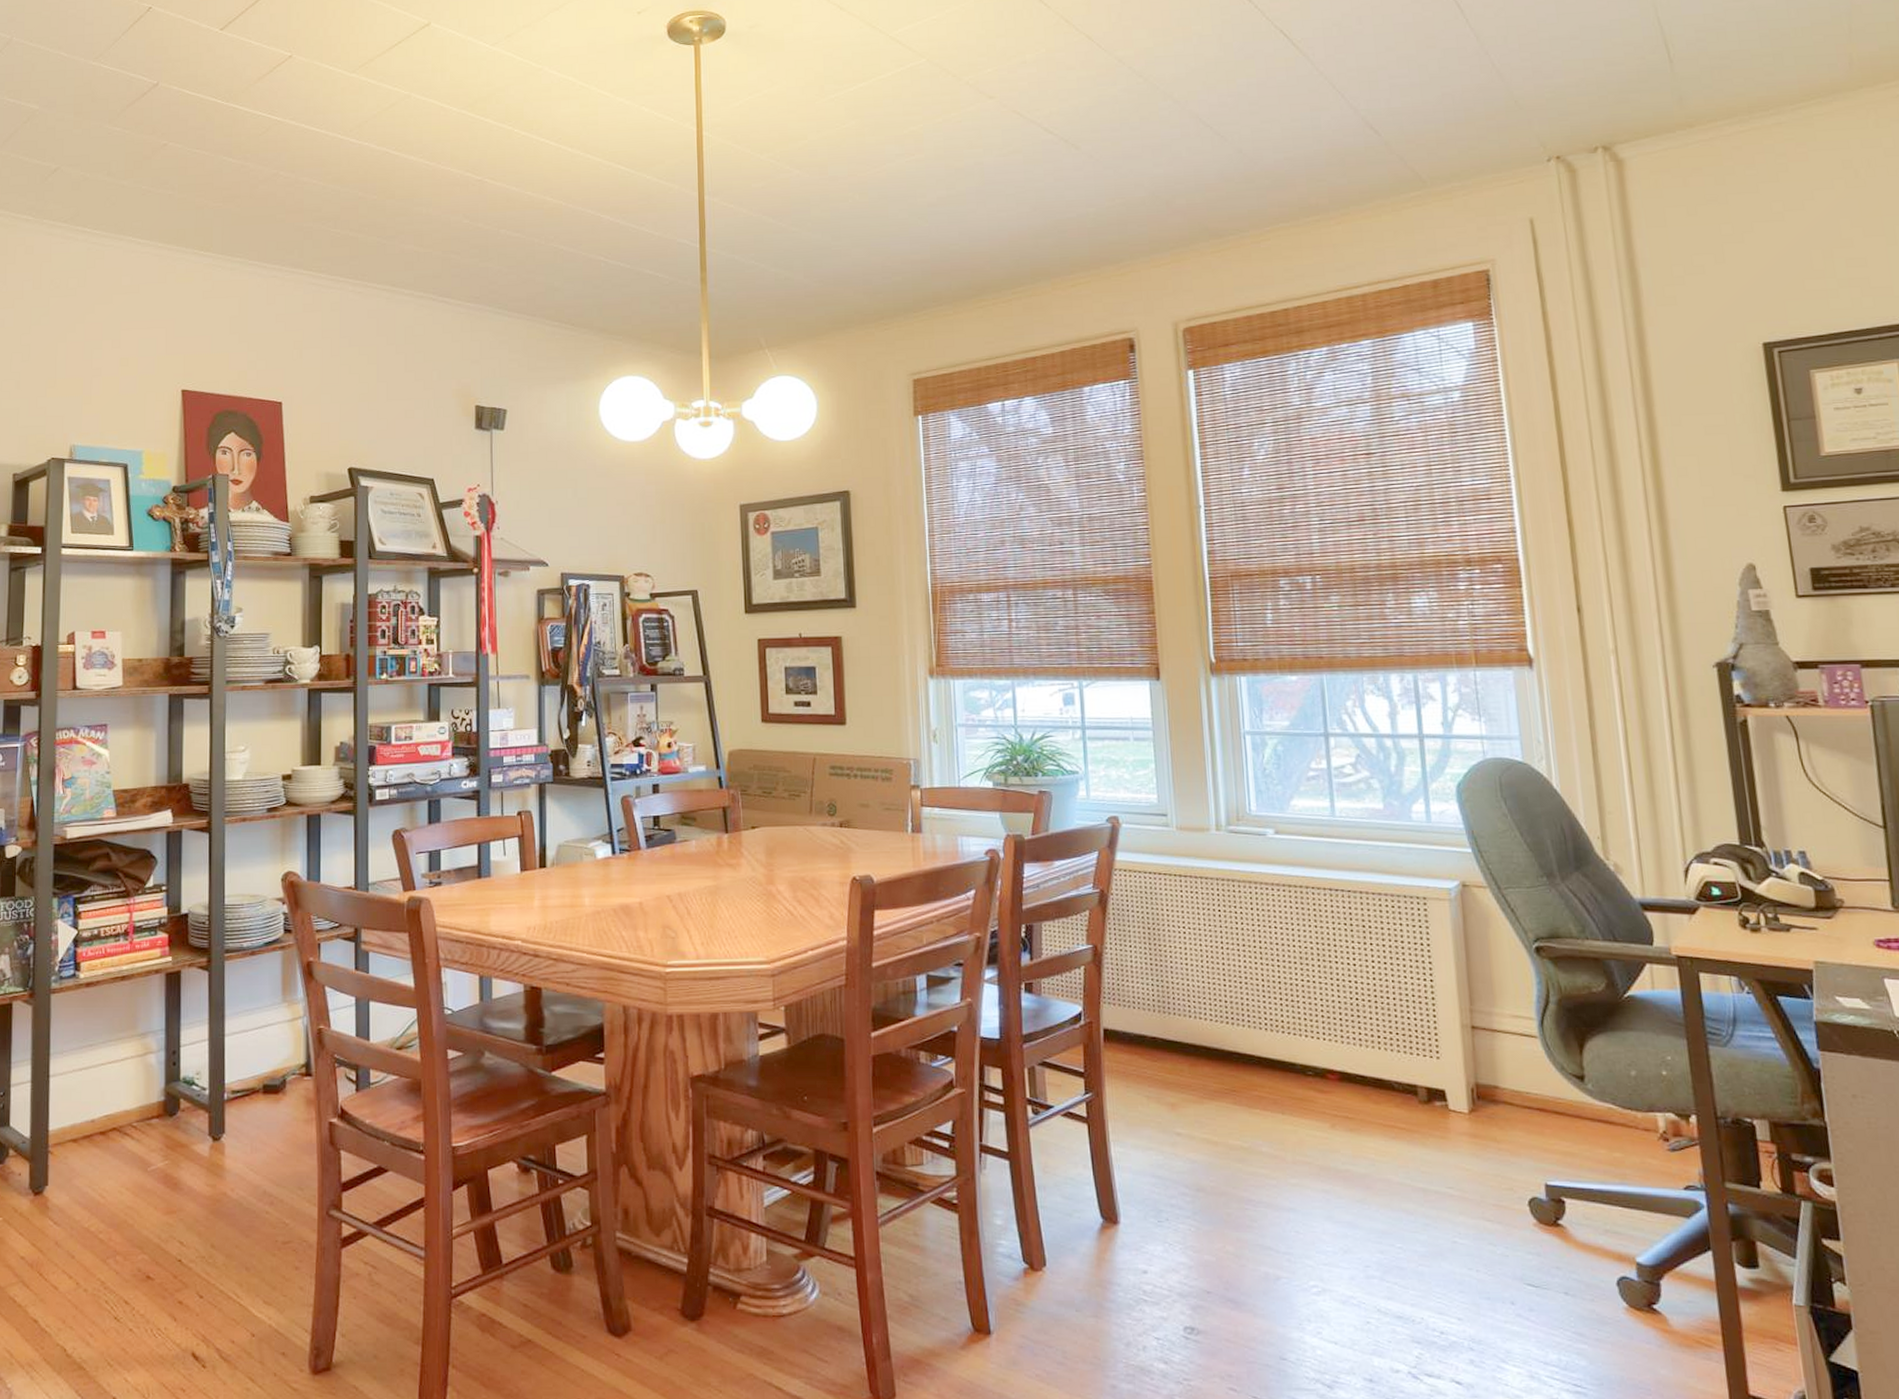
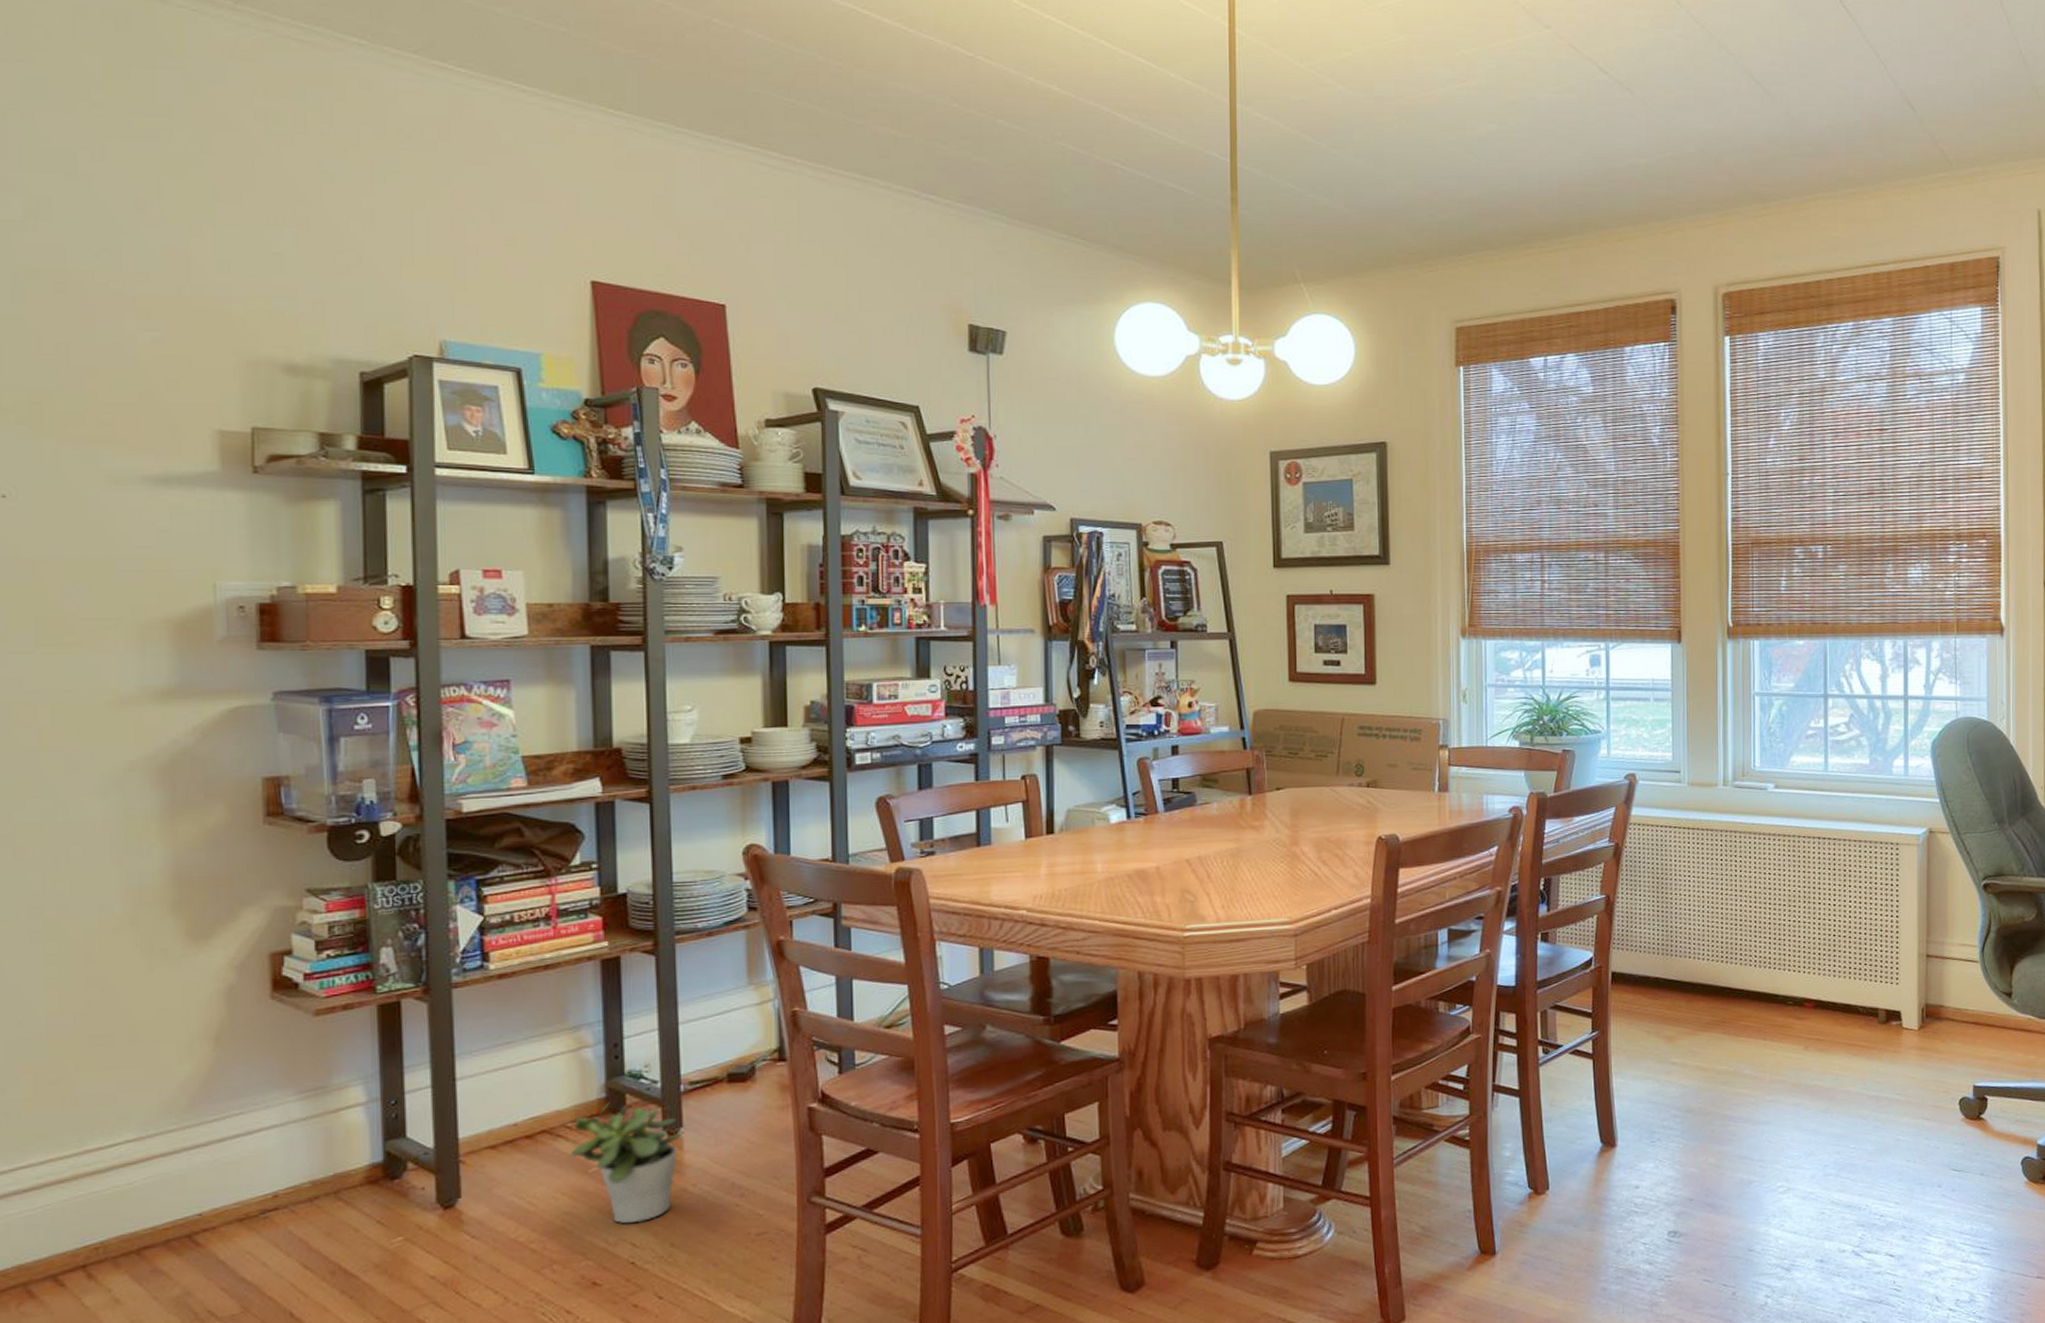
potted plant: none [135,1105,226,1222] -> present [571,1102,684,1224]

